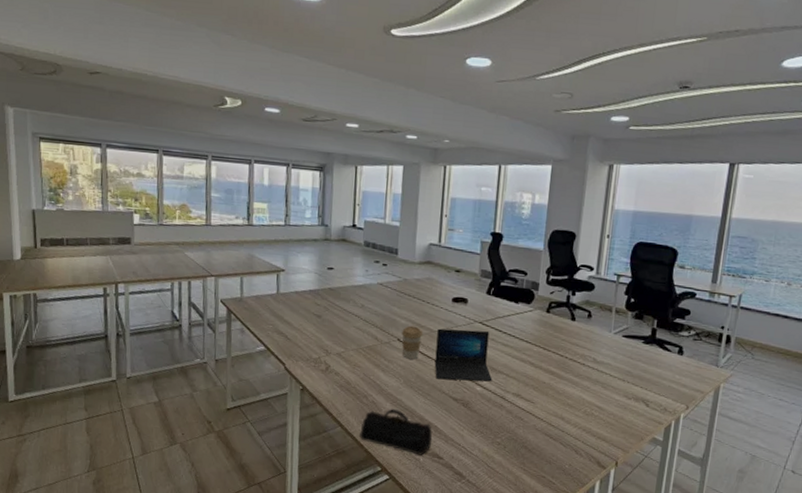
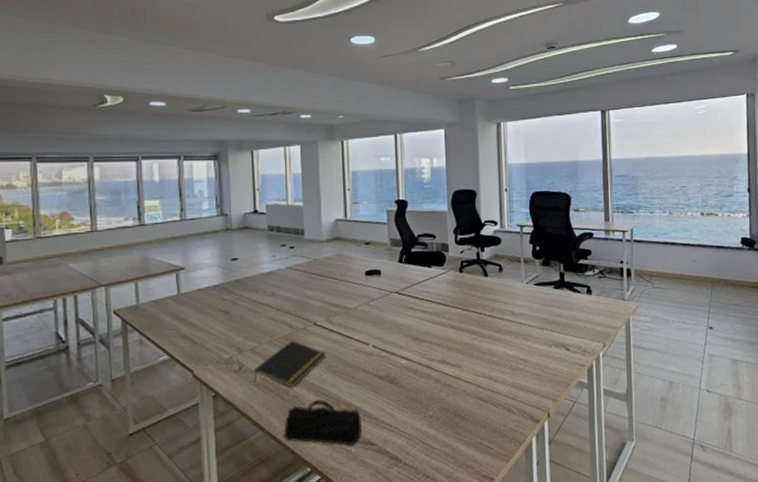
notepad: none [338,352,406,395] -> present [254,341,326,388]
coffee cup: present [402,325,423,360] -> none [317,306,340,343]
laptop: present [434,328,493,382] -> none [354,301,416,359]

